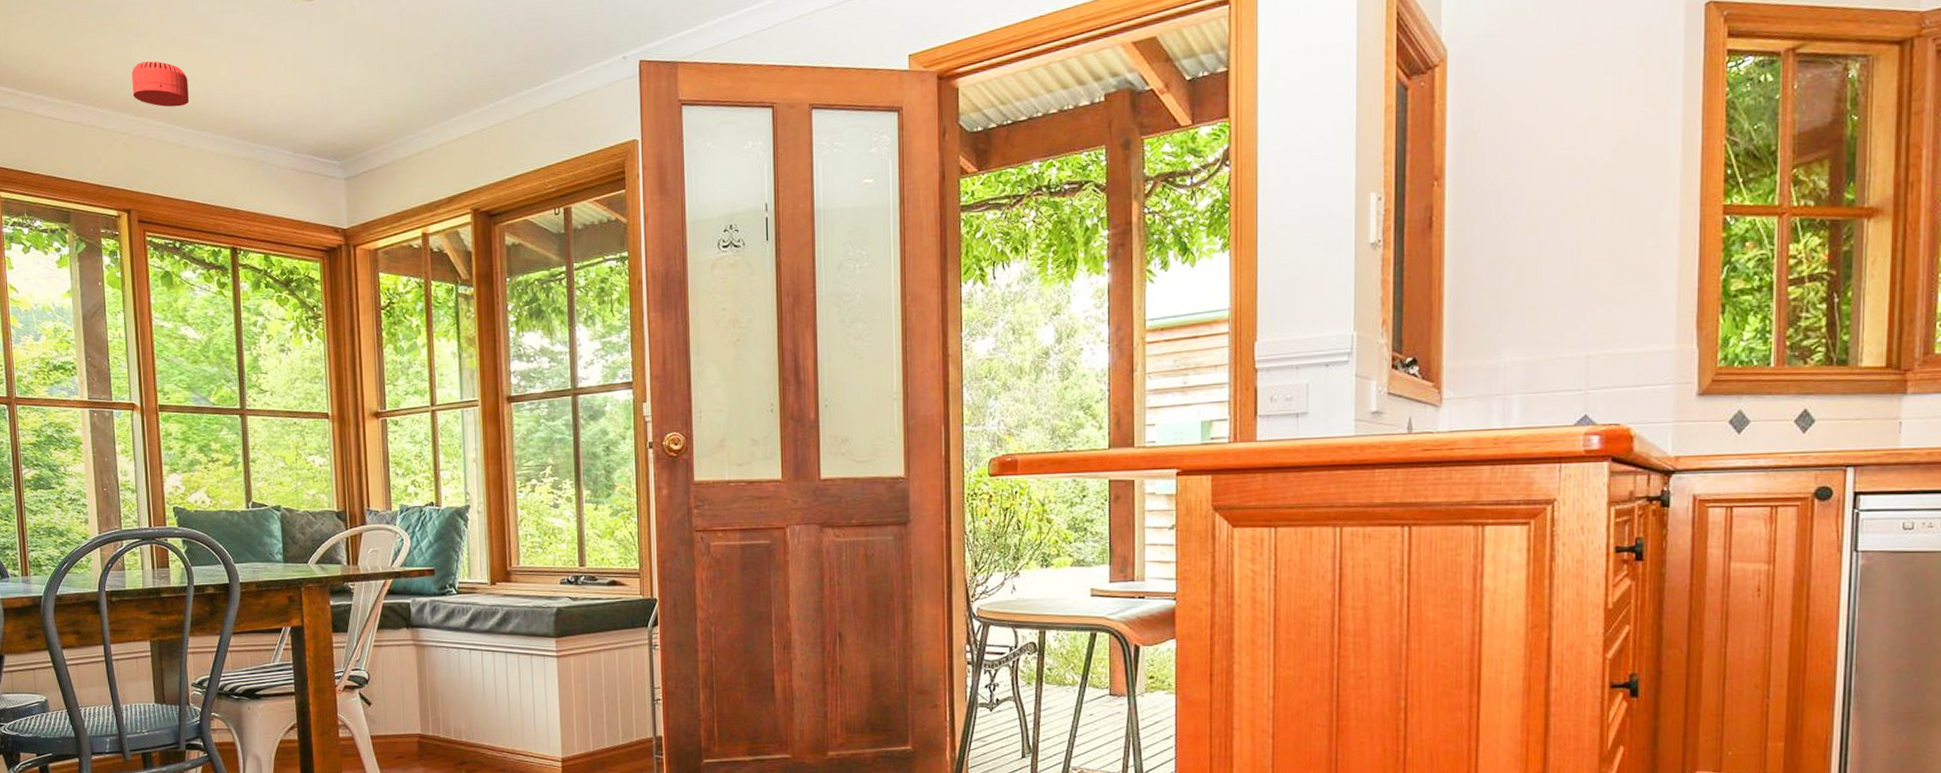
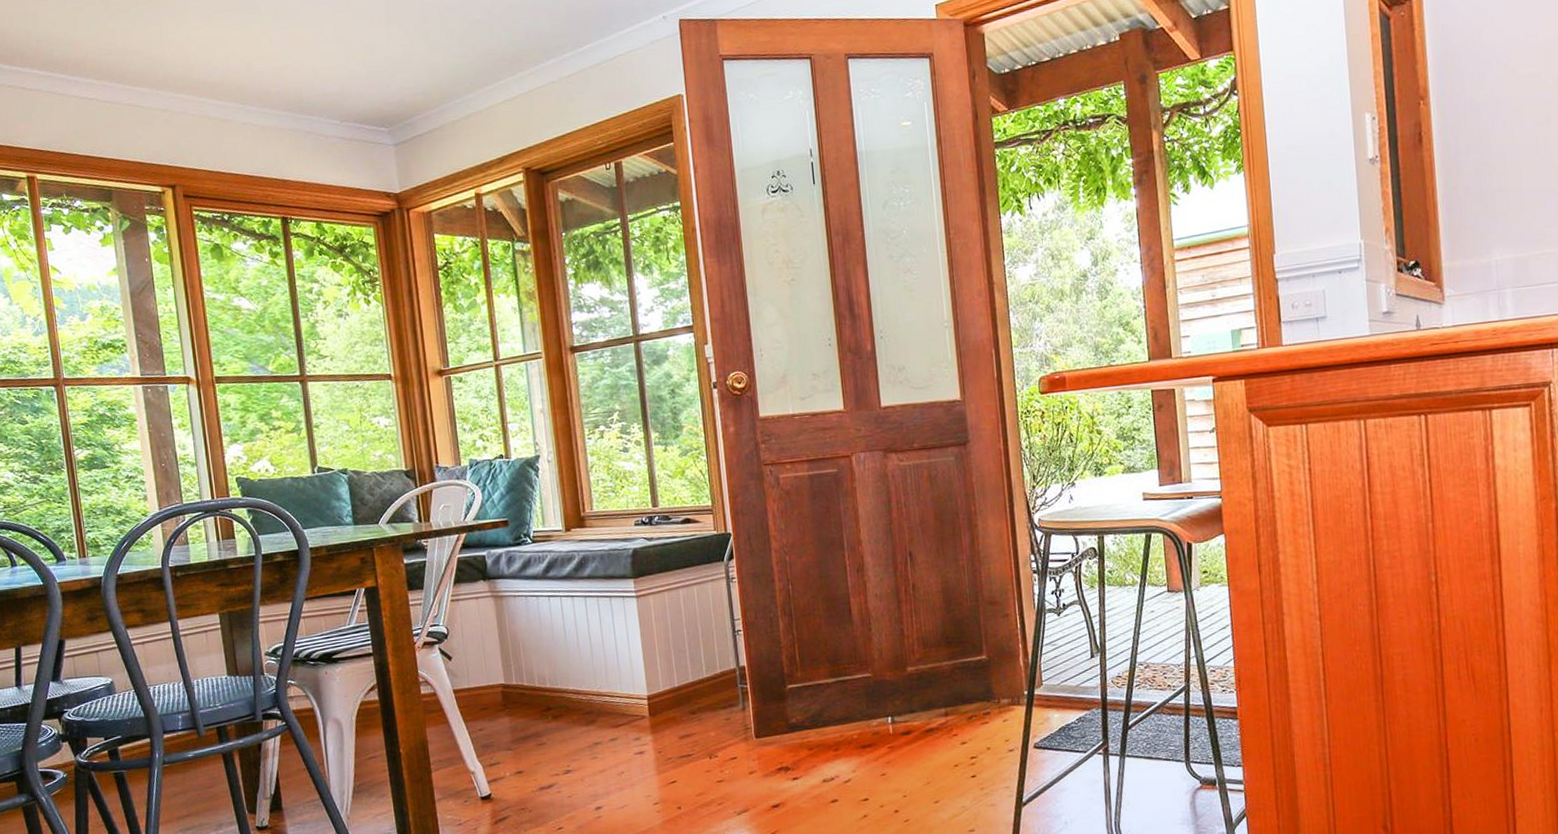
smoke detector: present [132,61,189,107] -> none [169,38,230,83]

